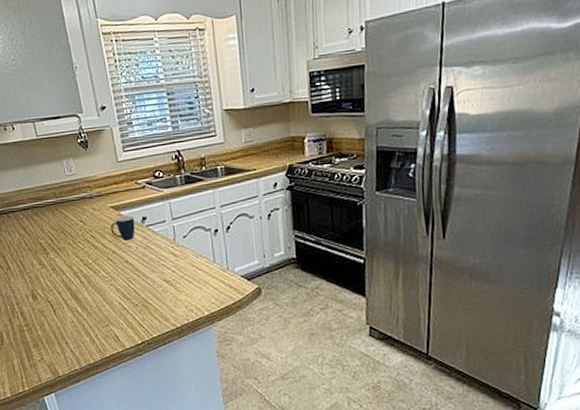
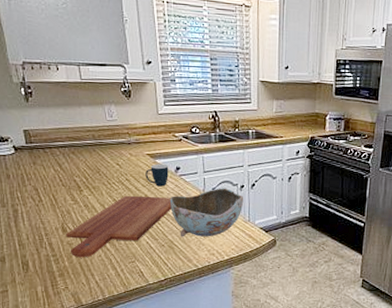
cutting board: none [36,252,142,326] -> present [66,195,172,258]
bowl: none [138,234,220,294] -> present [169,188,244,237]

